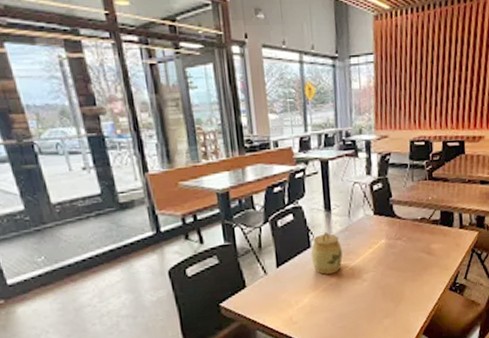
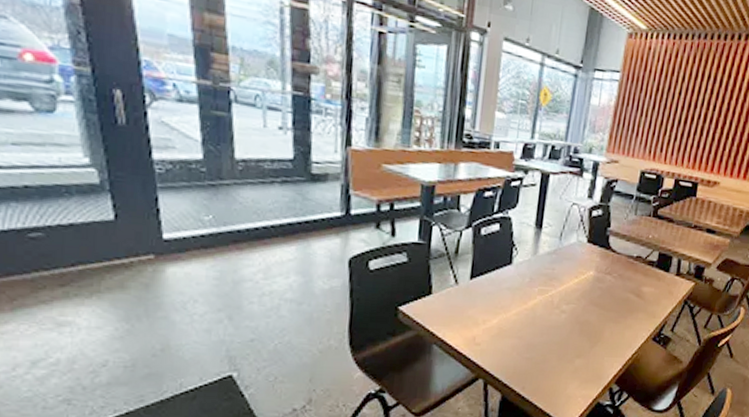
jar: present [310,232,343,275] -> none [510,250,546,298]

